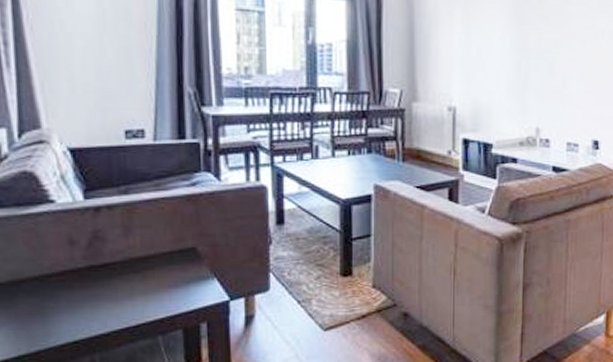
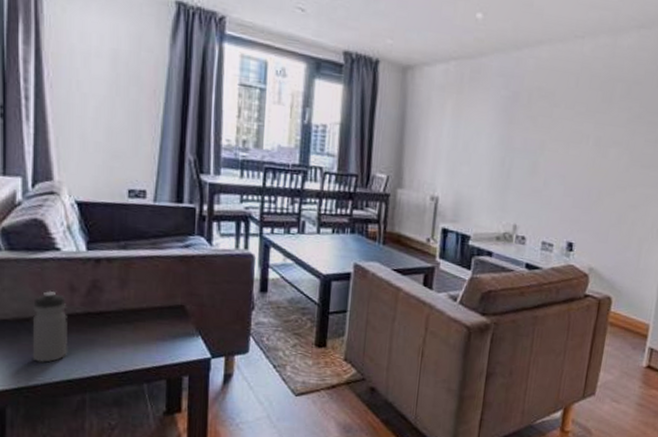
water bottle: none [29,246,72,327] -> present [32,290,68,364]

